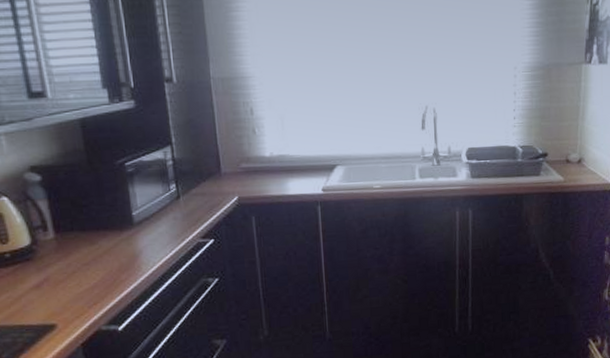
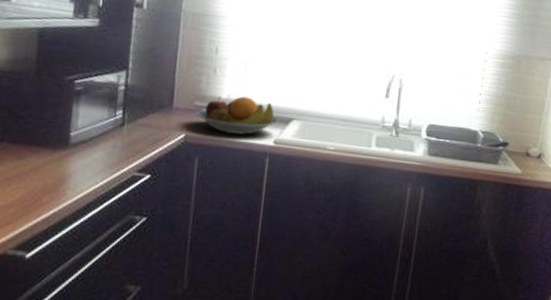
fruit bowl: none [243,151,323,189] -> present [195,96,278,135]

